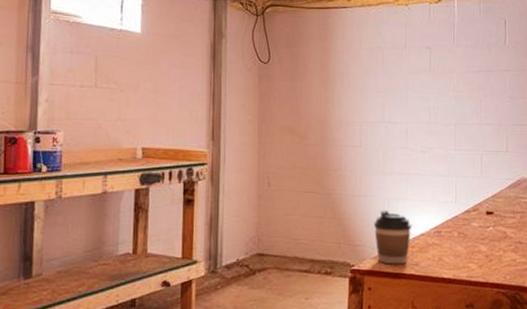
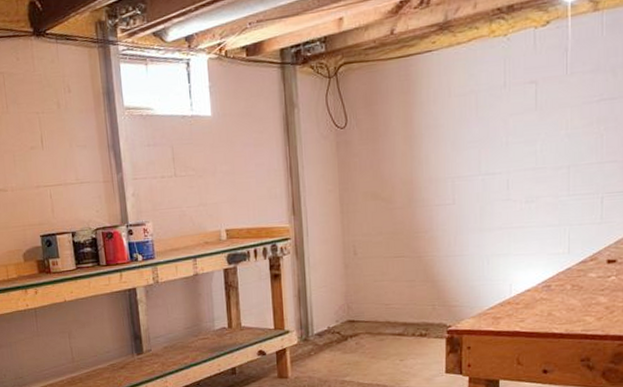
coffee cup: present [373,210,412,265] -> none [471,268,516,323]

